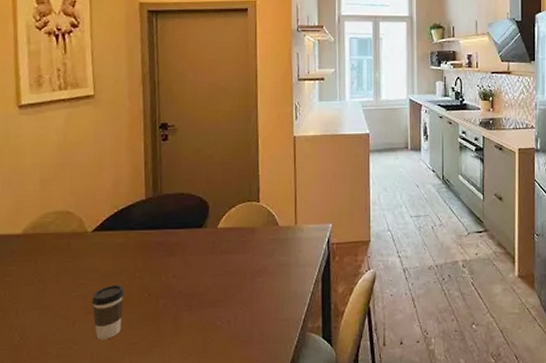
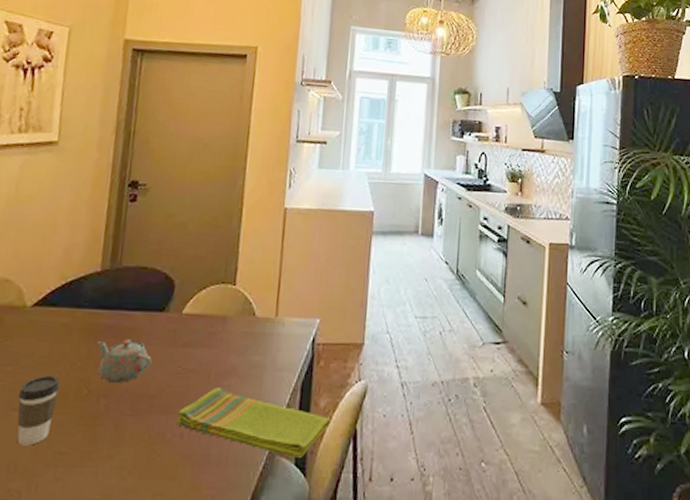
teapot: none [150,252,197,288] -> present [97,339,152,384]
dish towel: none [223,284,349,333] -> present [176,388,331,458]

